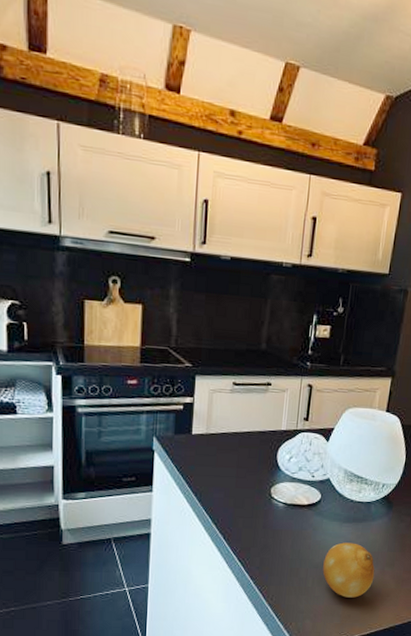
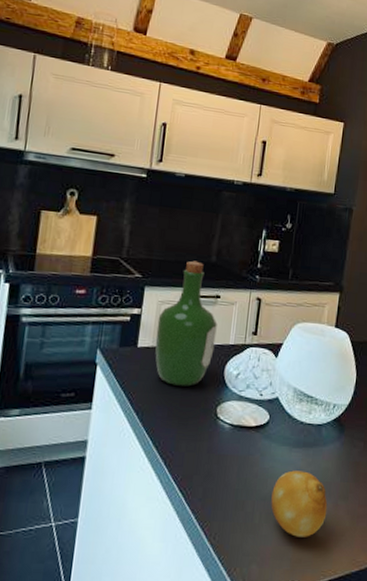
wine bottle: none [209,348,269,470] -> present [155,260,217,386]

